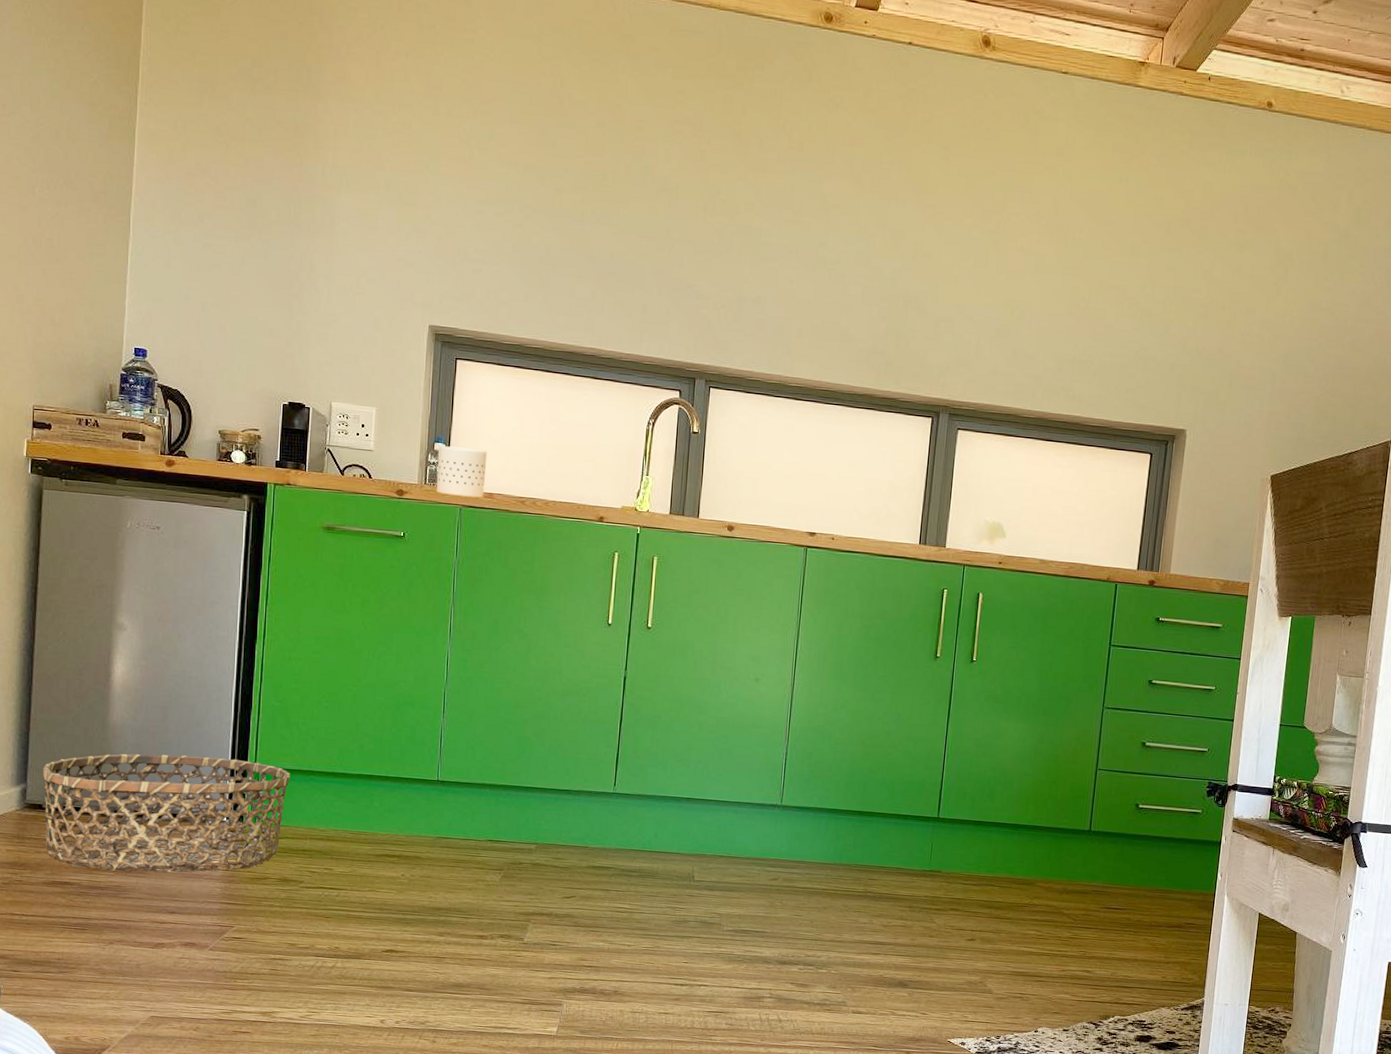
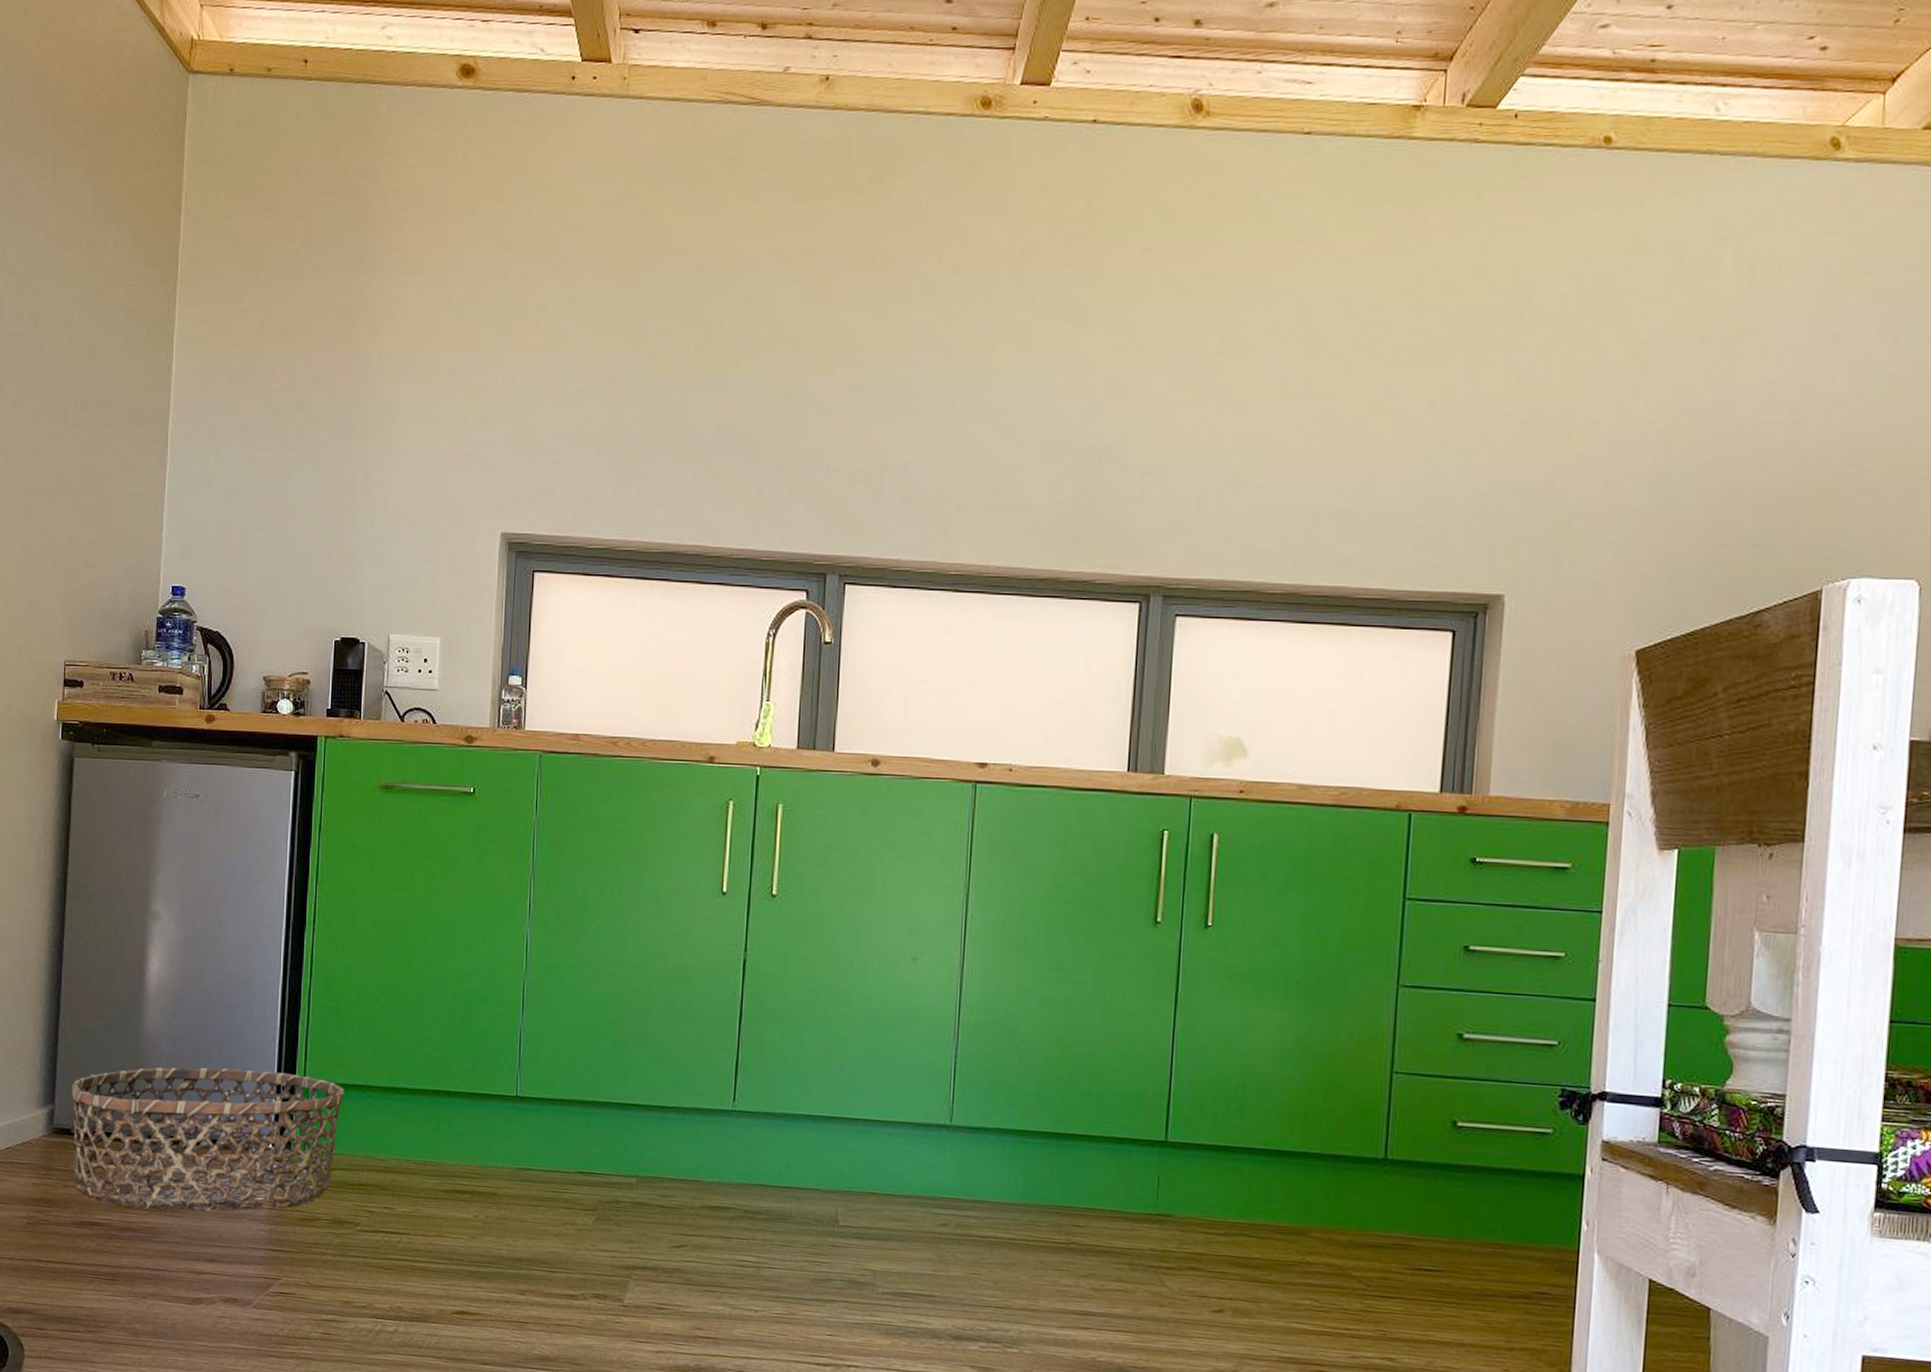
mug: present [436,445,487,499] -> none [511,679,572,742]

